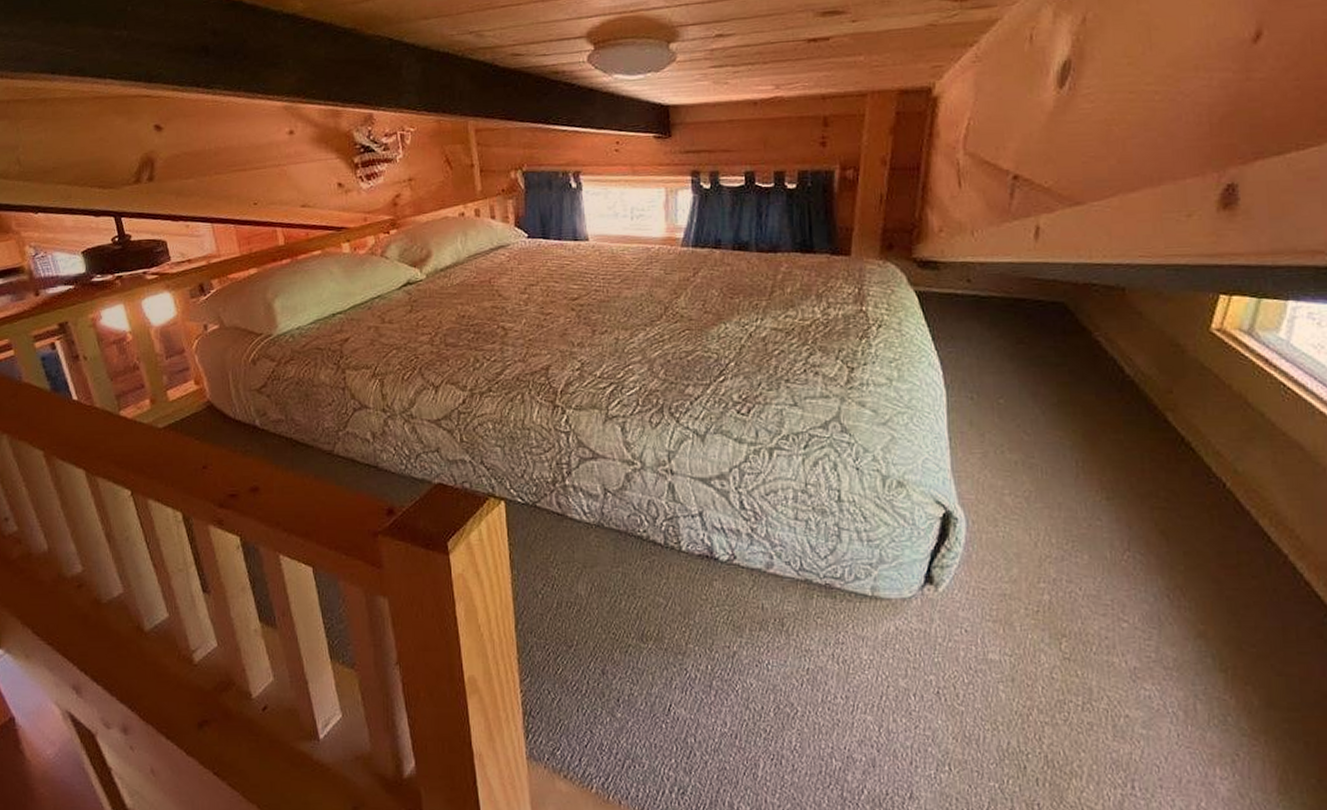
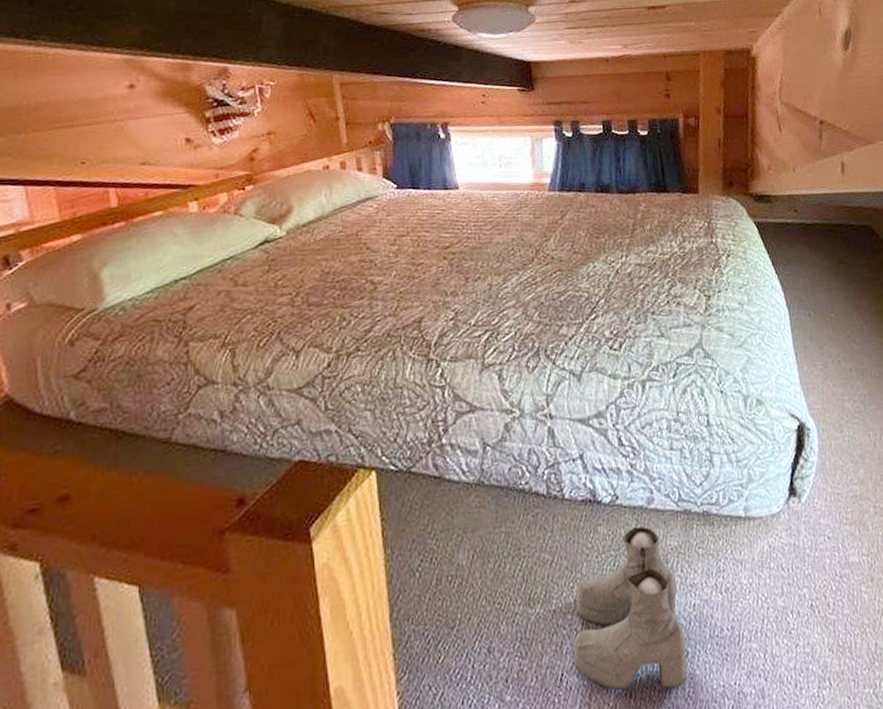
boots: none [682,587,796,740] -> present [573,526,687,691]

